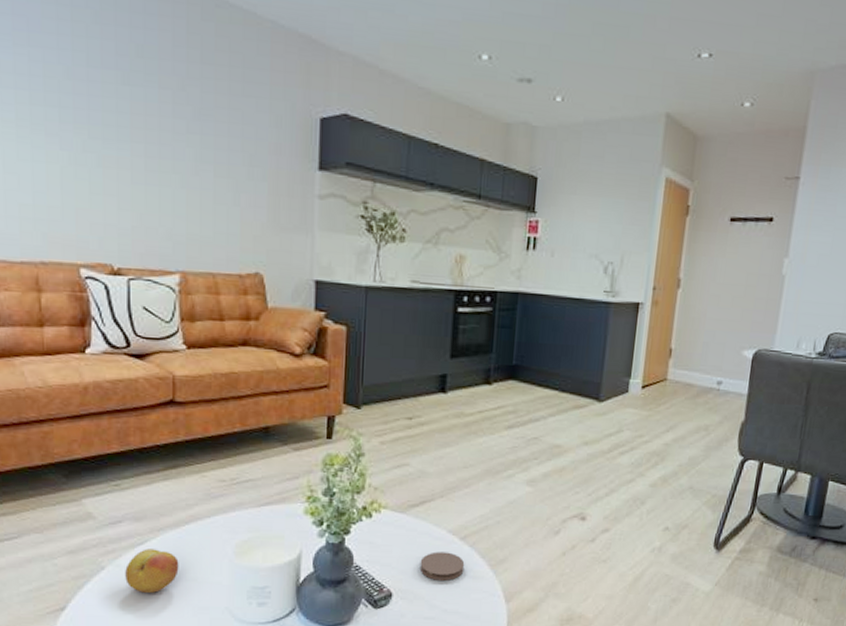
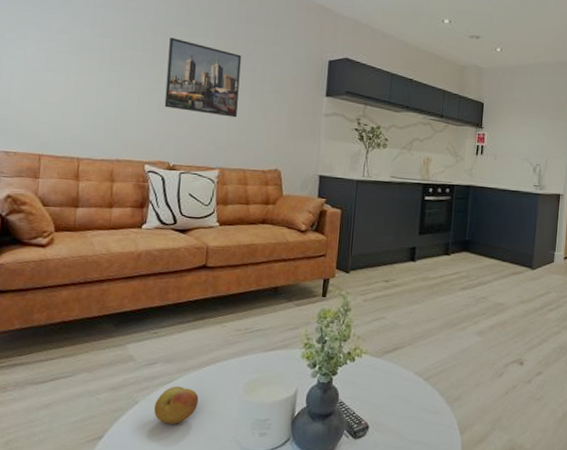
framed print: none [96,87,198,202] -> present [164,37,242,118]
coaster: present [419,552,465,581] -> none [391,390,428,415]

